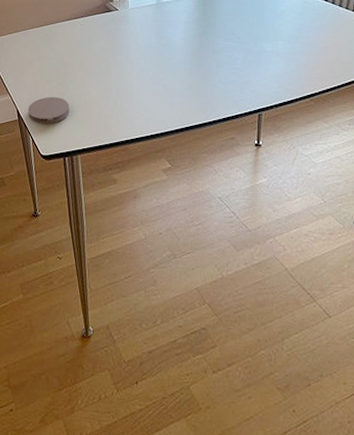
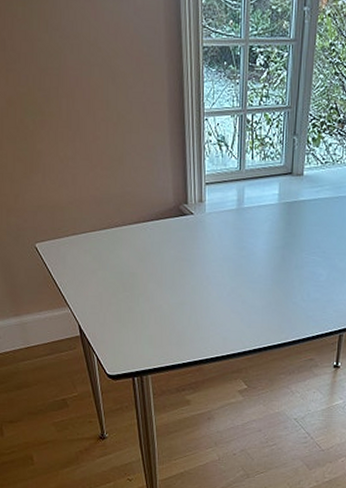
coaster: present [27,96,70,124] -> none [91,310,139,341]

